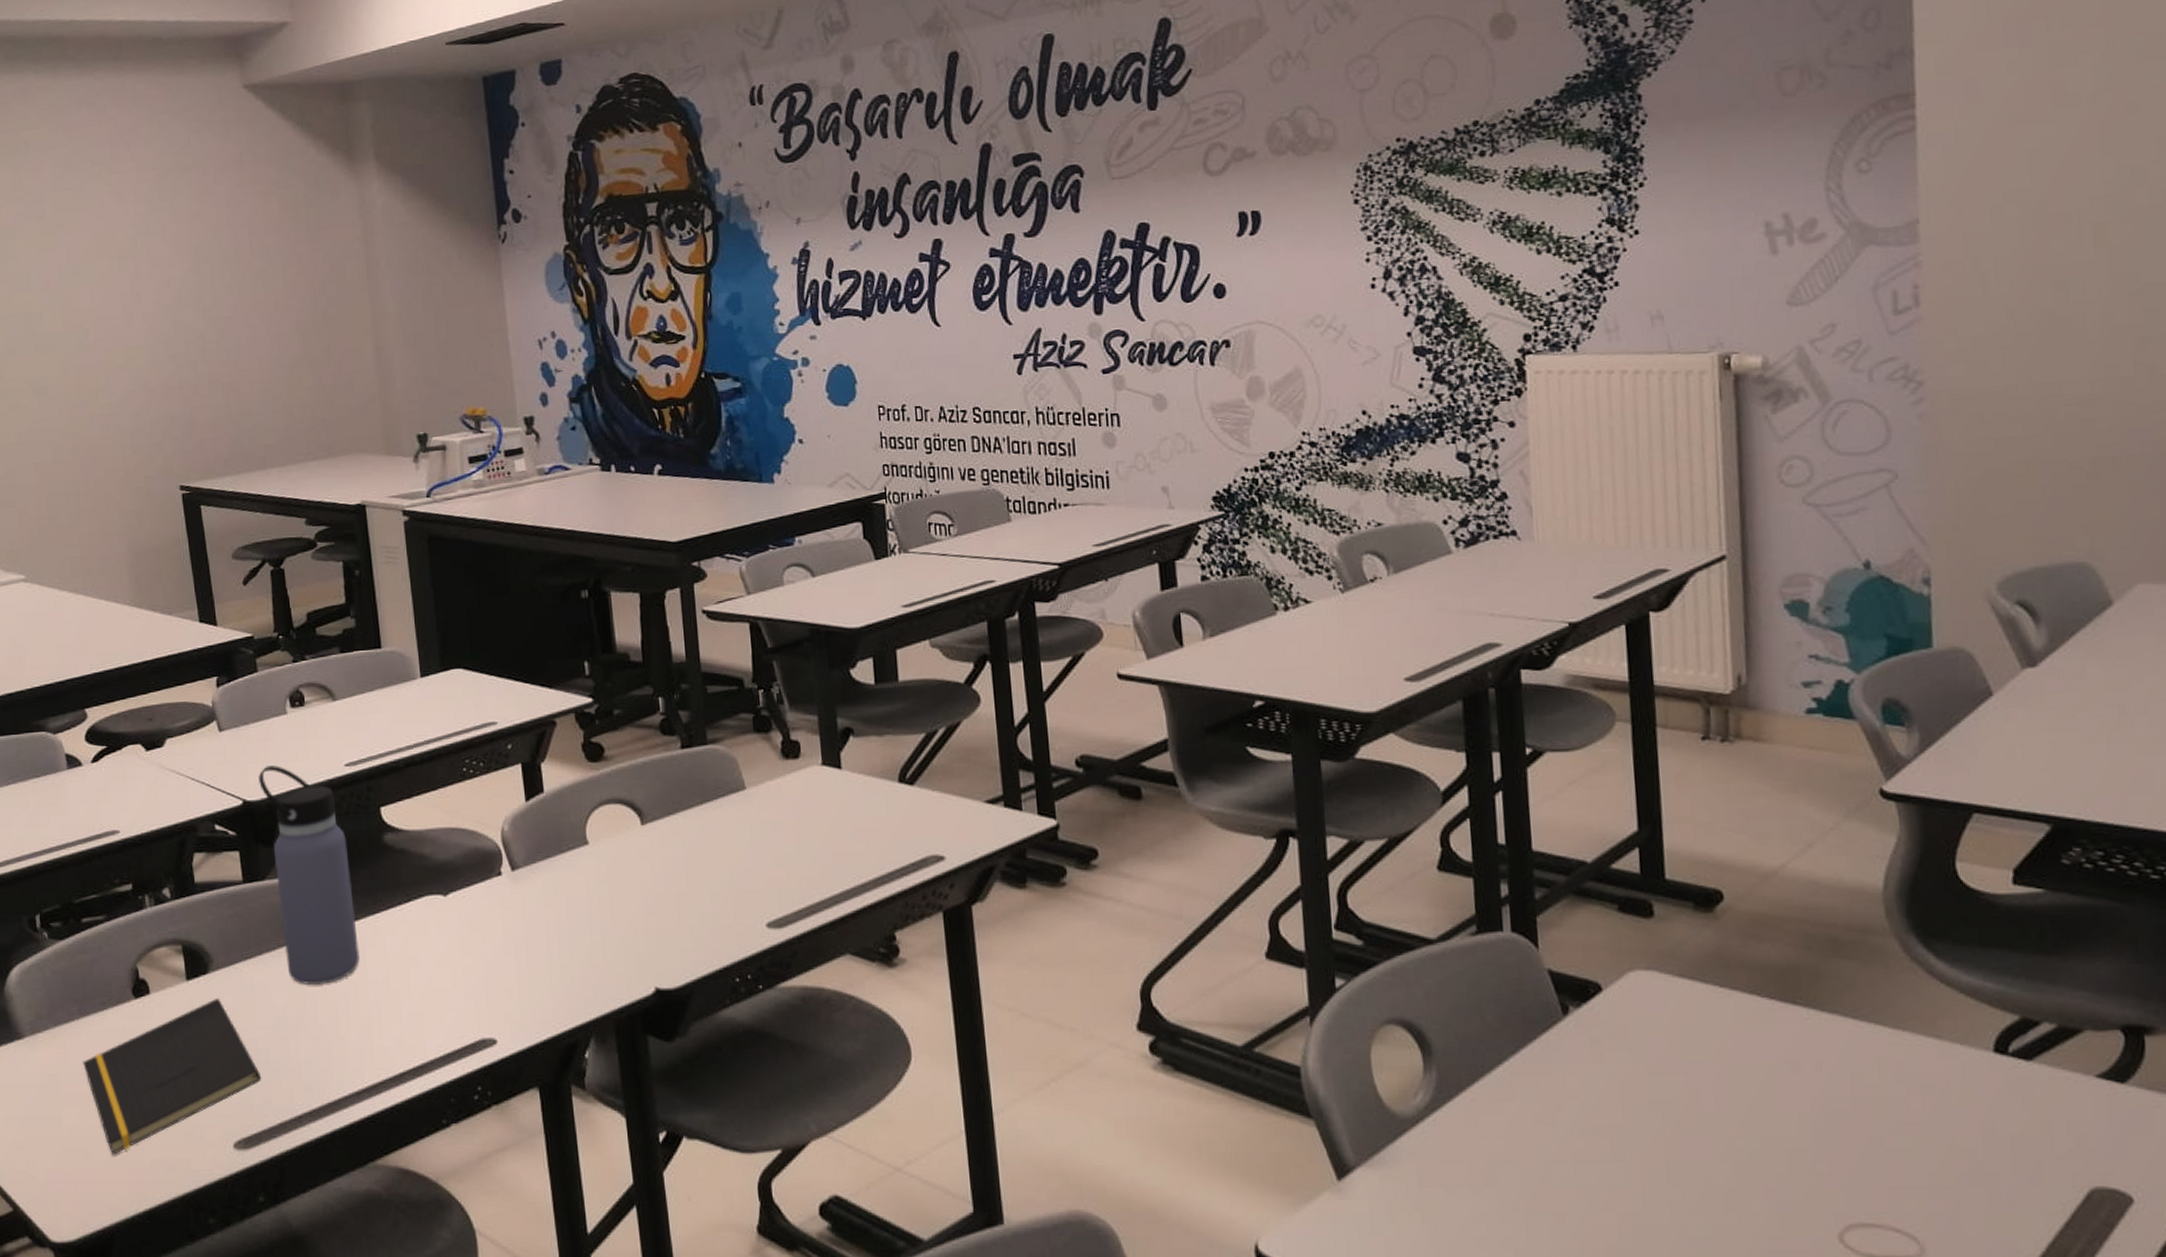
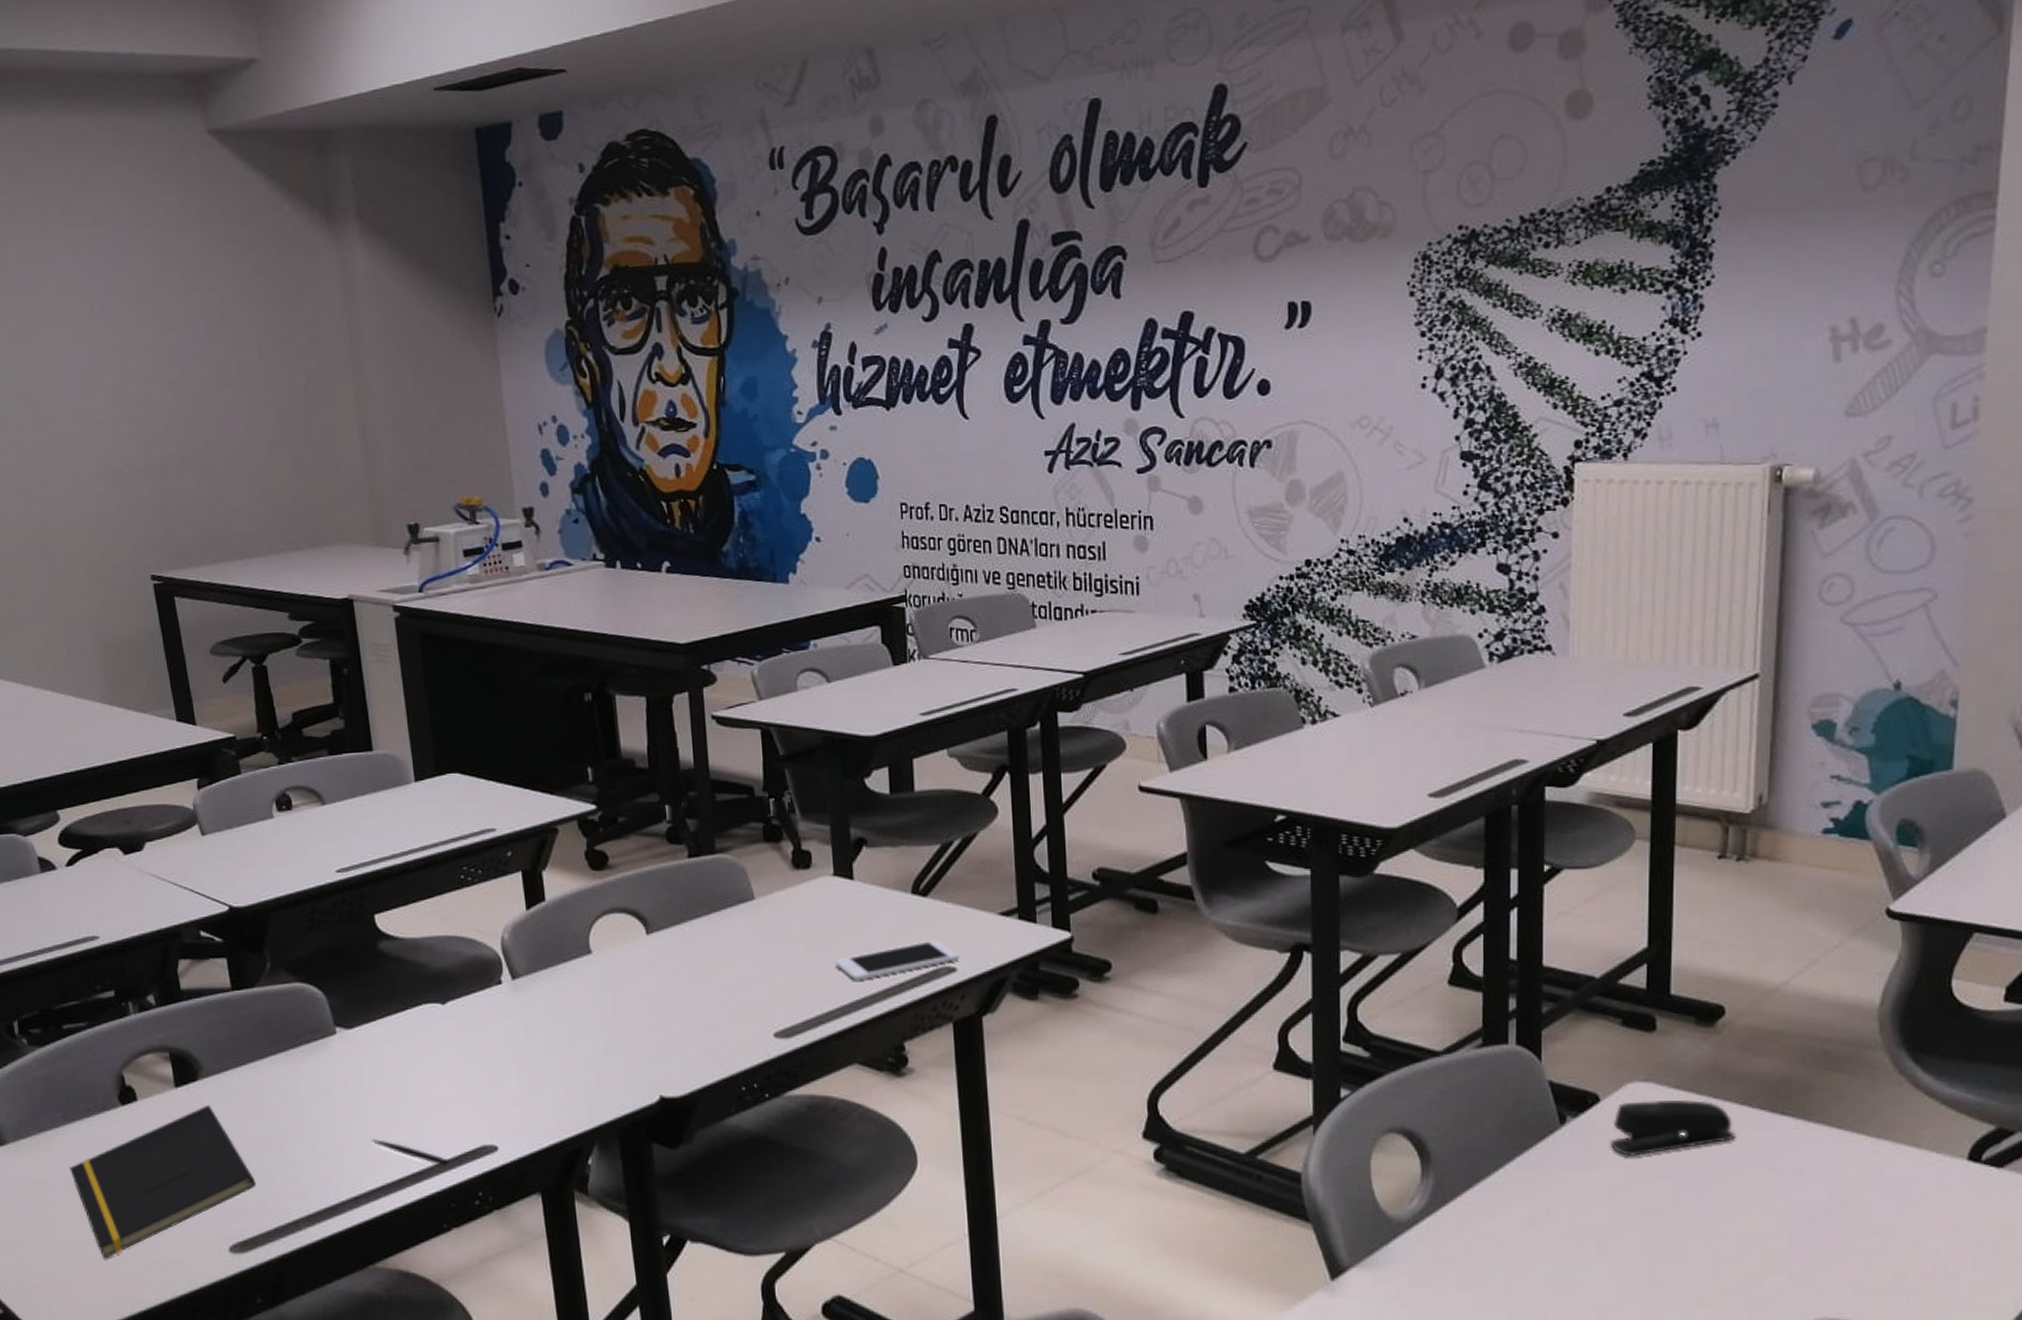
water bottle: present [258,765,360,985] -> none [245,871,356,1093]
pen: none [373,1031,449,1059] -> present [370,1138,449,1166]
cell phone: none [824,828,947,870] -> present [834,939,959,981]
stapler: none [1617,988,1747,1048] -> present [1611,1099,1735,1156]

